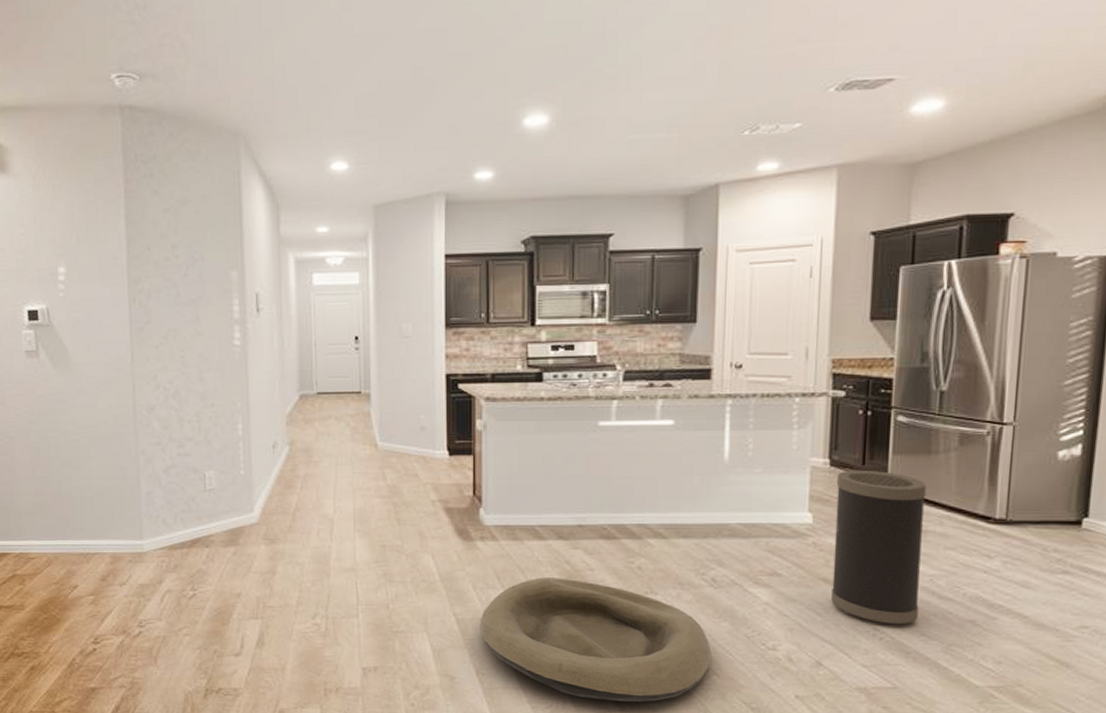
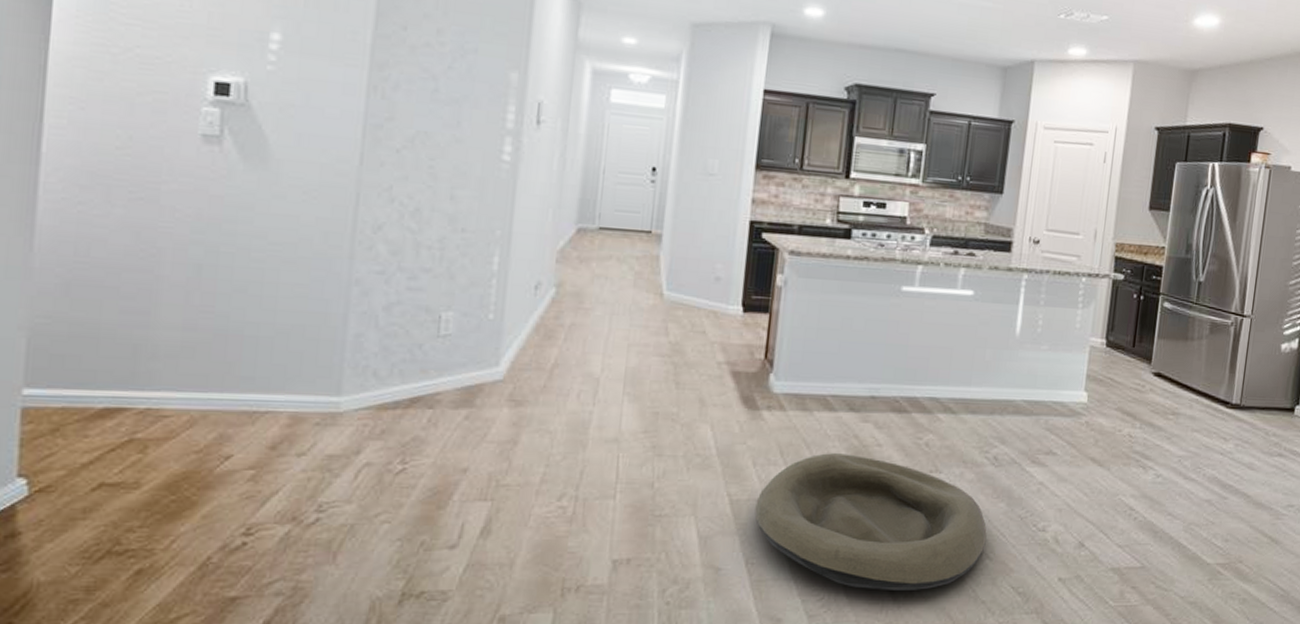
trash can: present [831,470,927,625] -> none [1097,351,1182,504]

